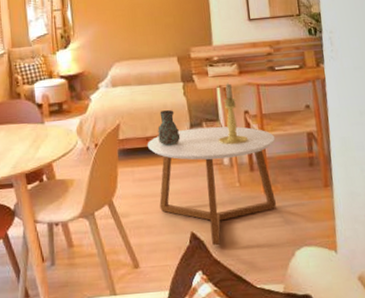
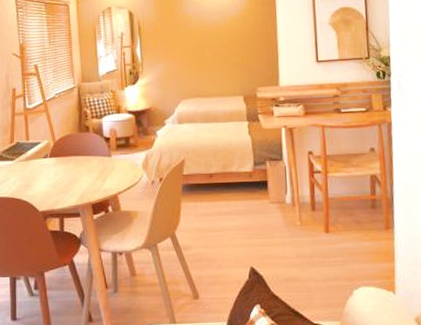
coffee table: present [147,126,276,246] -> none [210,165,339,282]
decorative vase: present [158,110,181,146] -> none [221,148,244,182]
candle holder: present [219,83,248,145] -> none [282,124,311,184]

